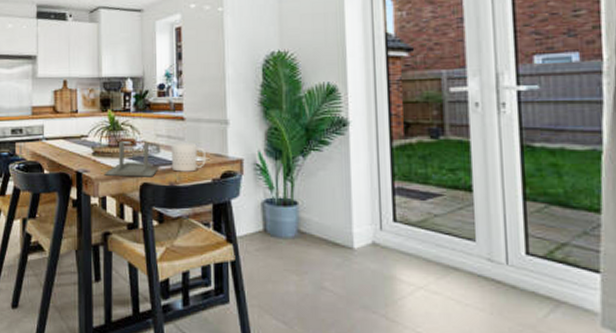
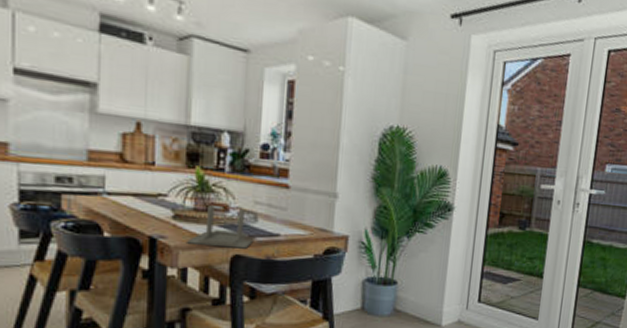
mug: present [171,142,206,172] -> none [269,212,310,246]

